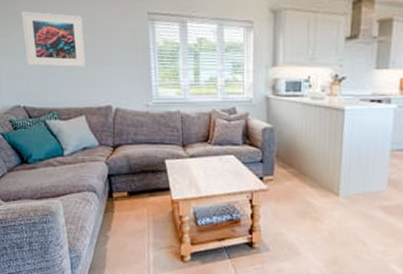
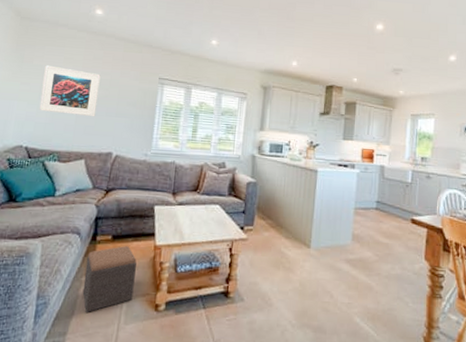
footstool: none [107,202,158,264] -> present [82,246,137,312]

